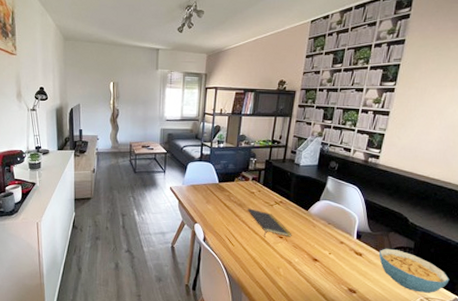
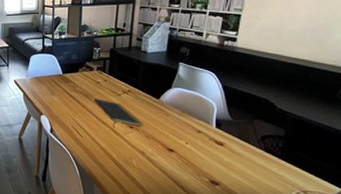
cereal bowl: present [379,248,450,293] -> none [244,137,331,186]

